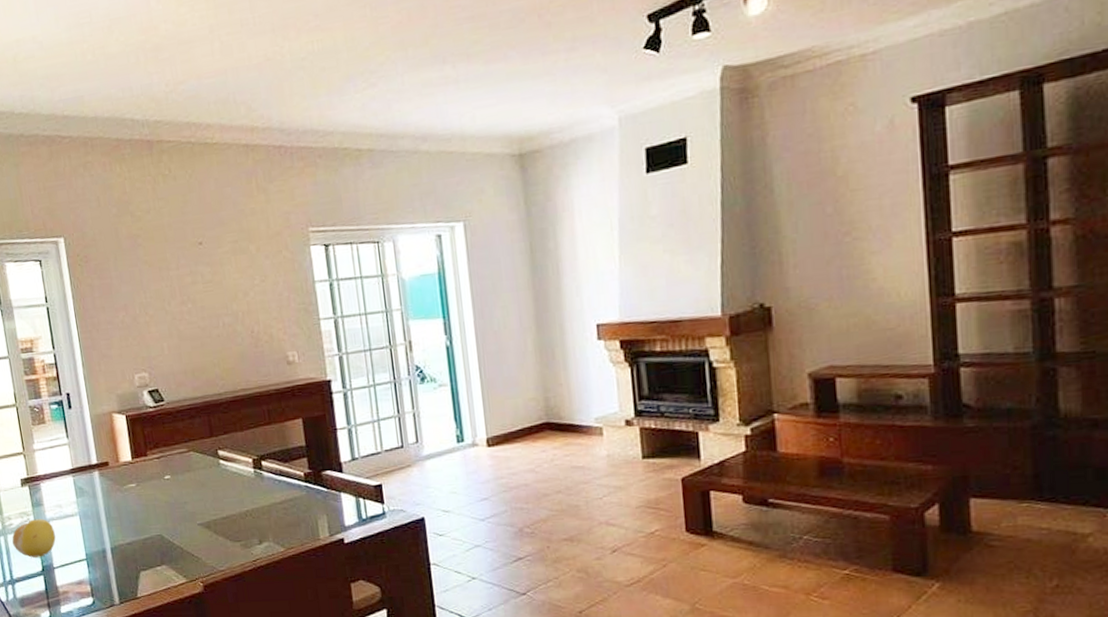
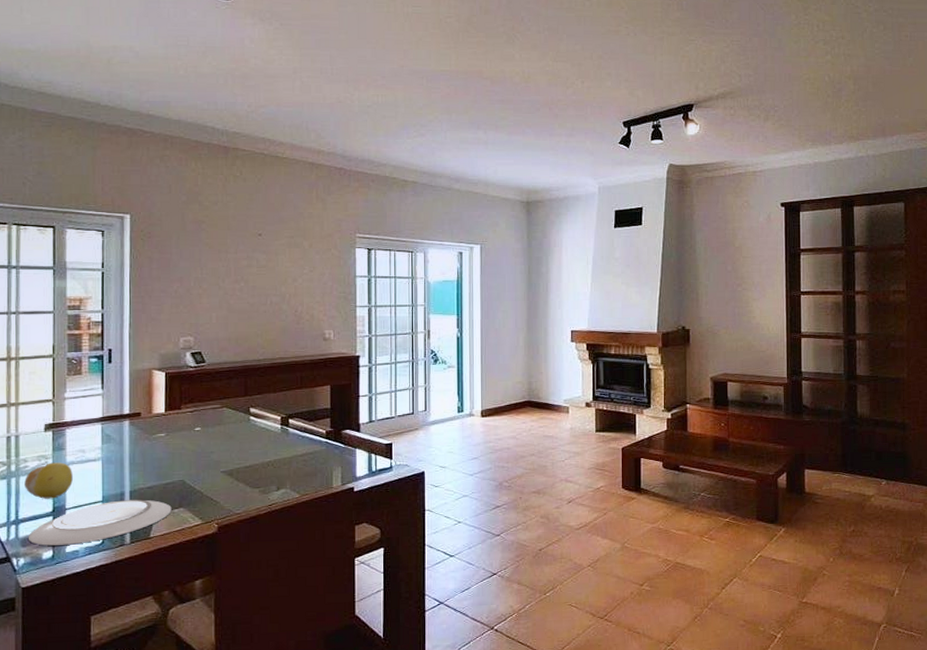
plate: none [24,557,155,606] -> present [28,499,172,546]

